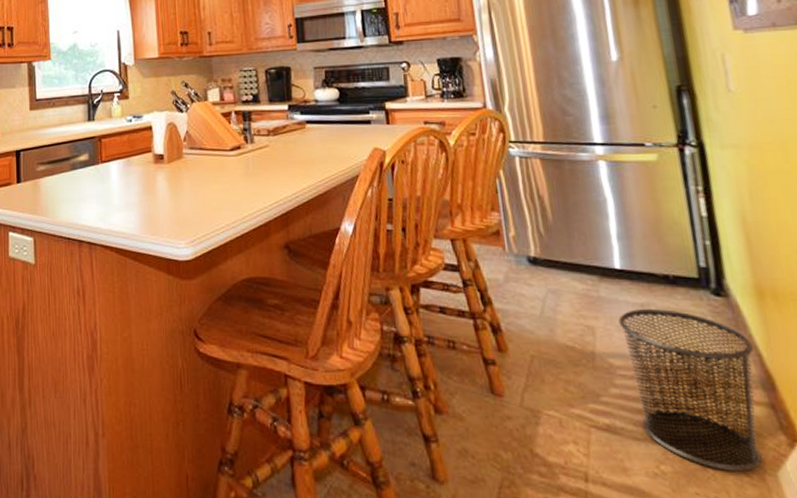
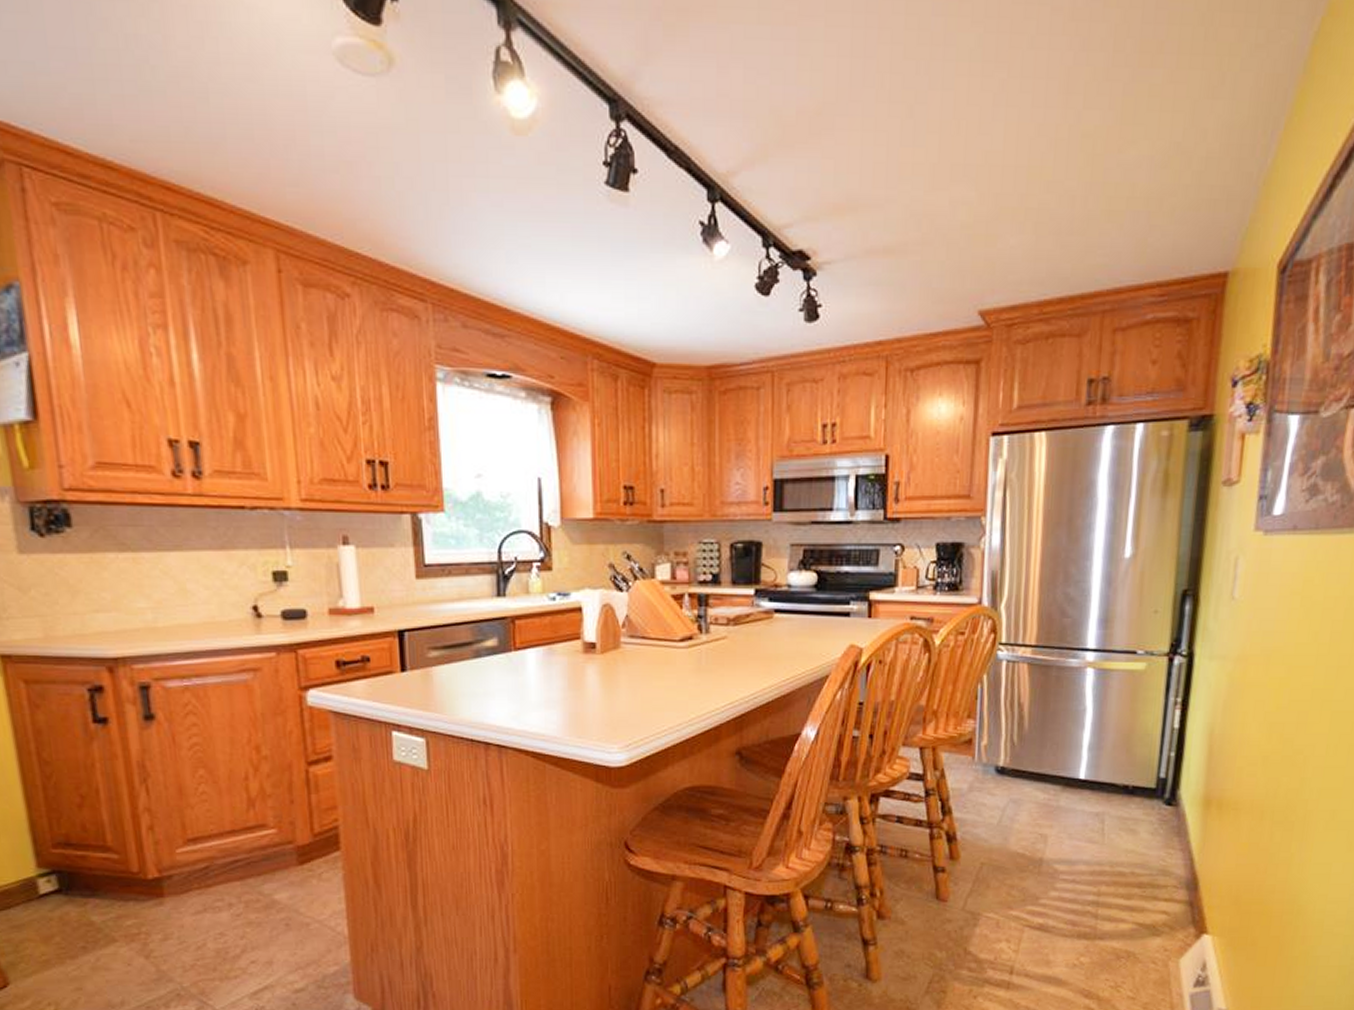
waste bin: present [618,309,762,471] -> none [1071,818,1189,960]

